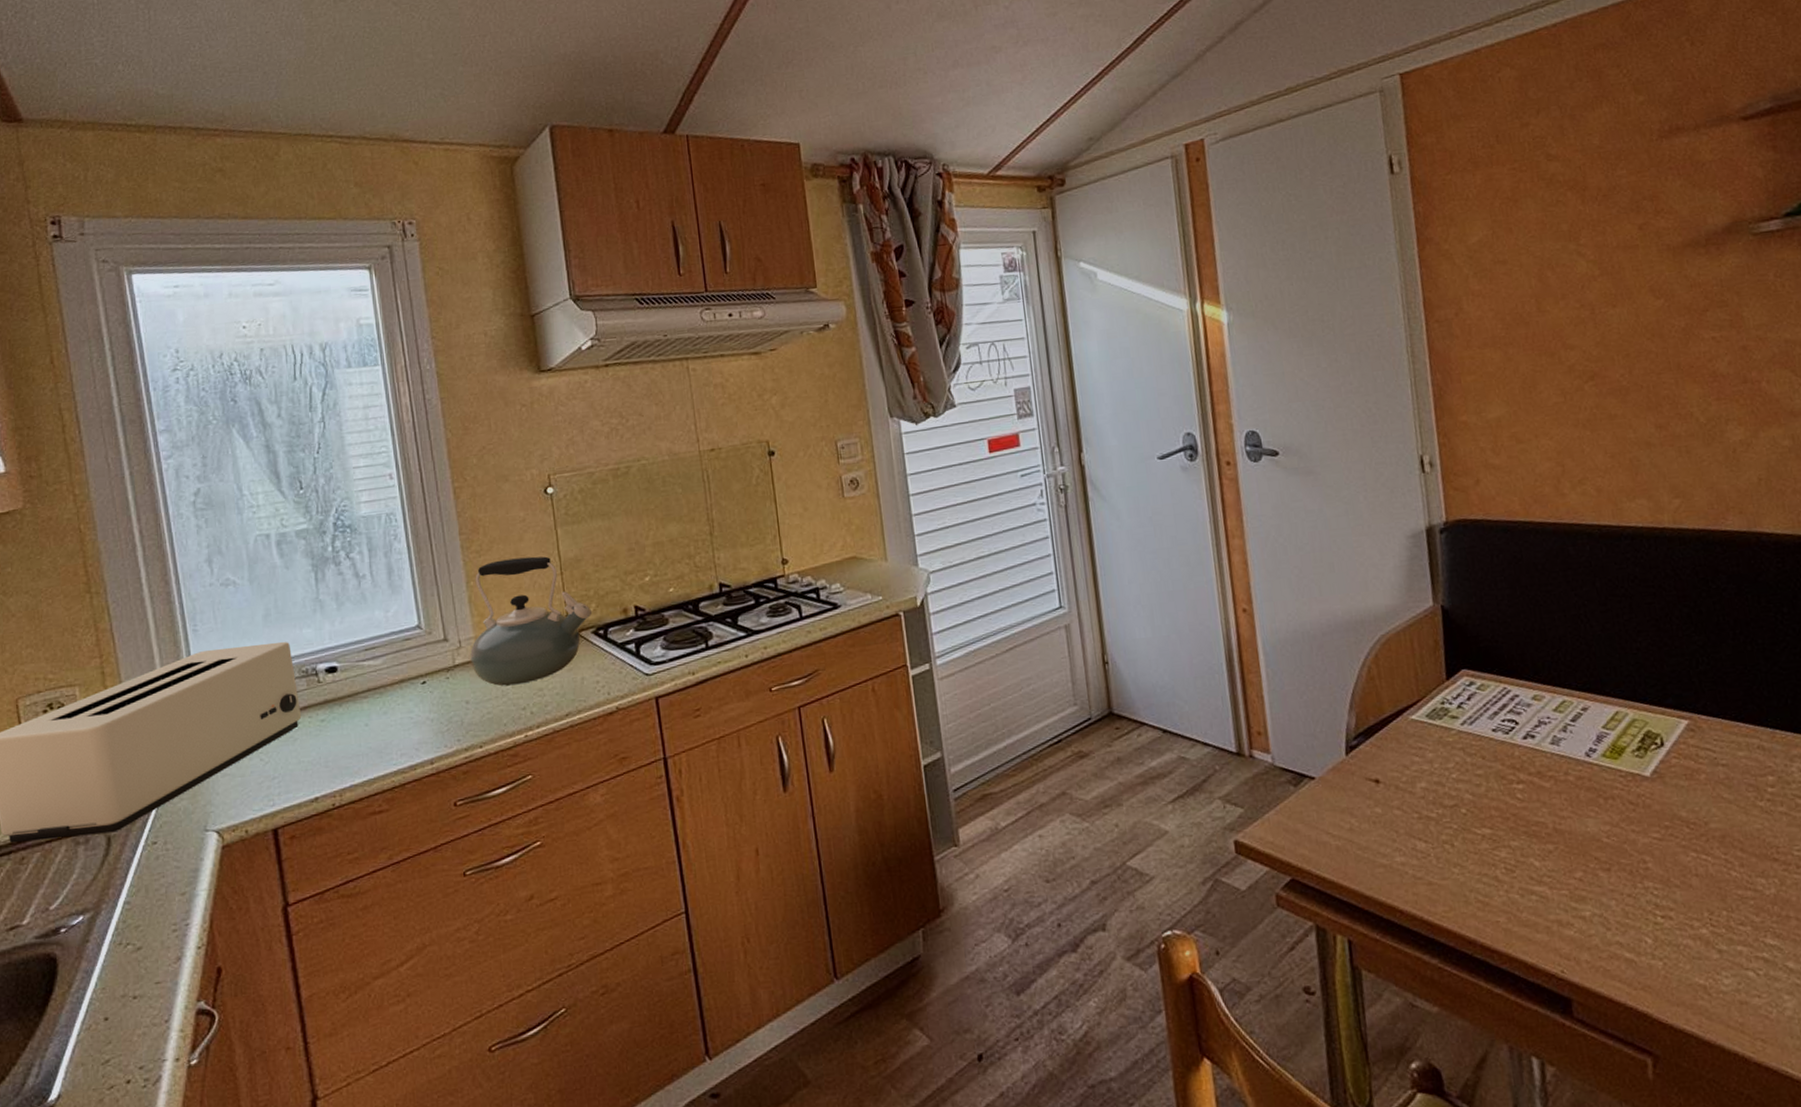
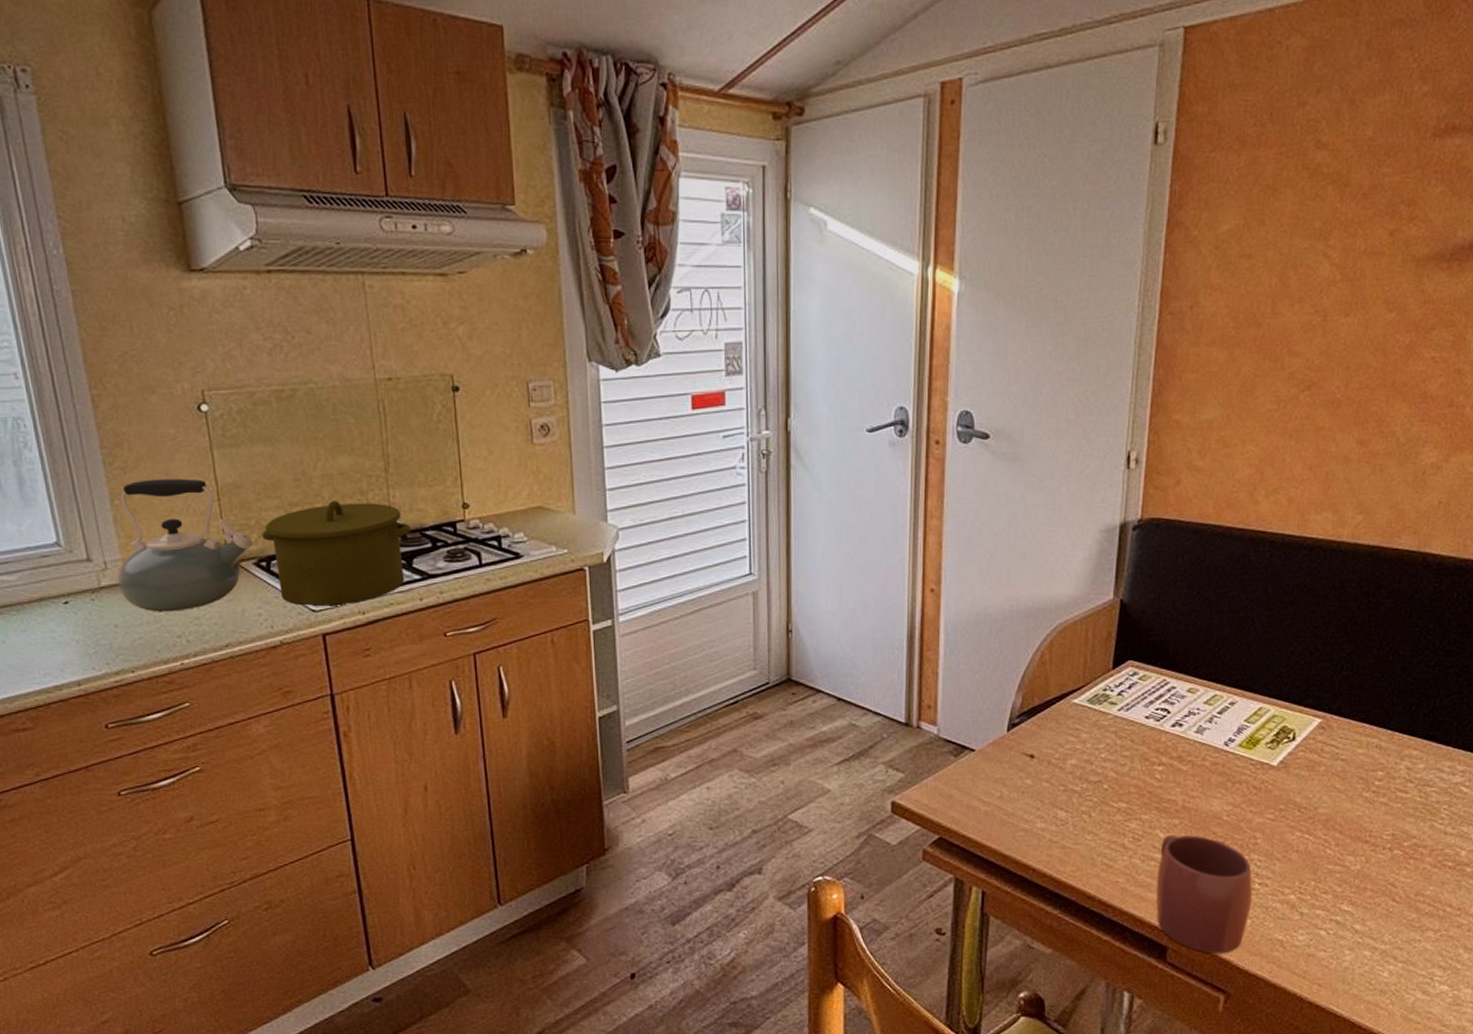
cooking pot: none [599,565,735,670] -> present [262,500,411,606]
mug: none [1539,861,1659,1005] -> present [1155,834,1253,953]

